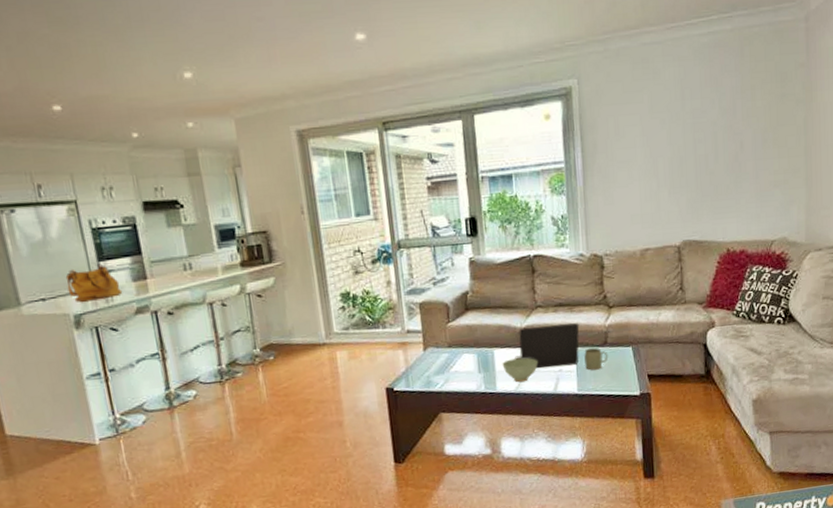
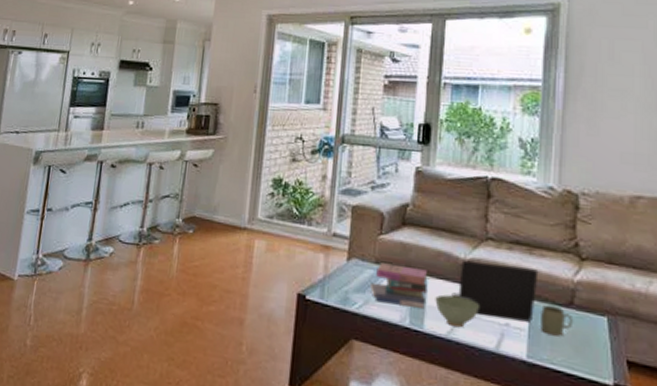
handbag: present [65,263,123,302] -> none [38,108,81,141]
books: none [447,343,495,379] -> present [370,262,428,308]

